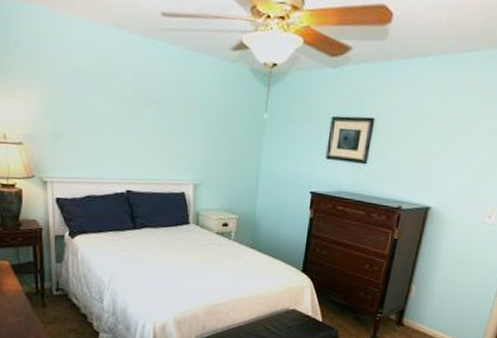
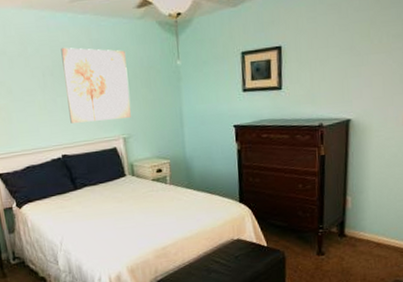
wall art: none [141,76,211,164] -> present [61,47,131,123]

